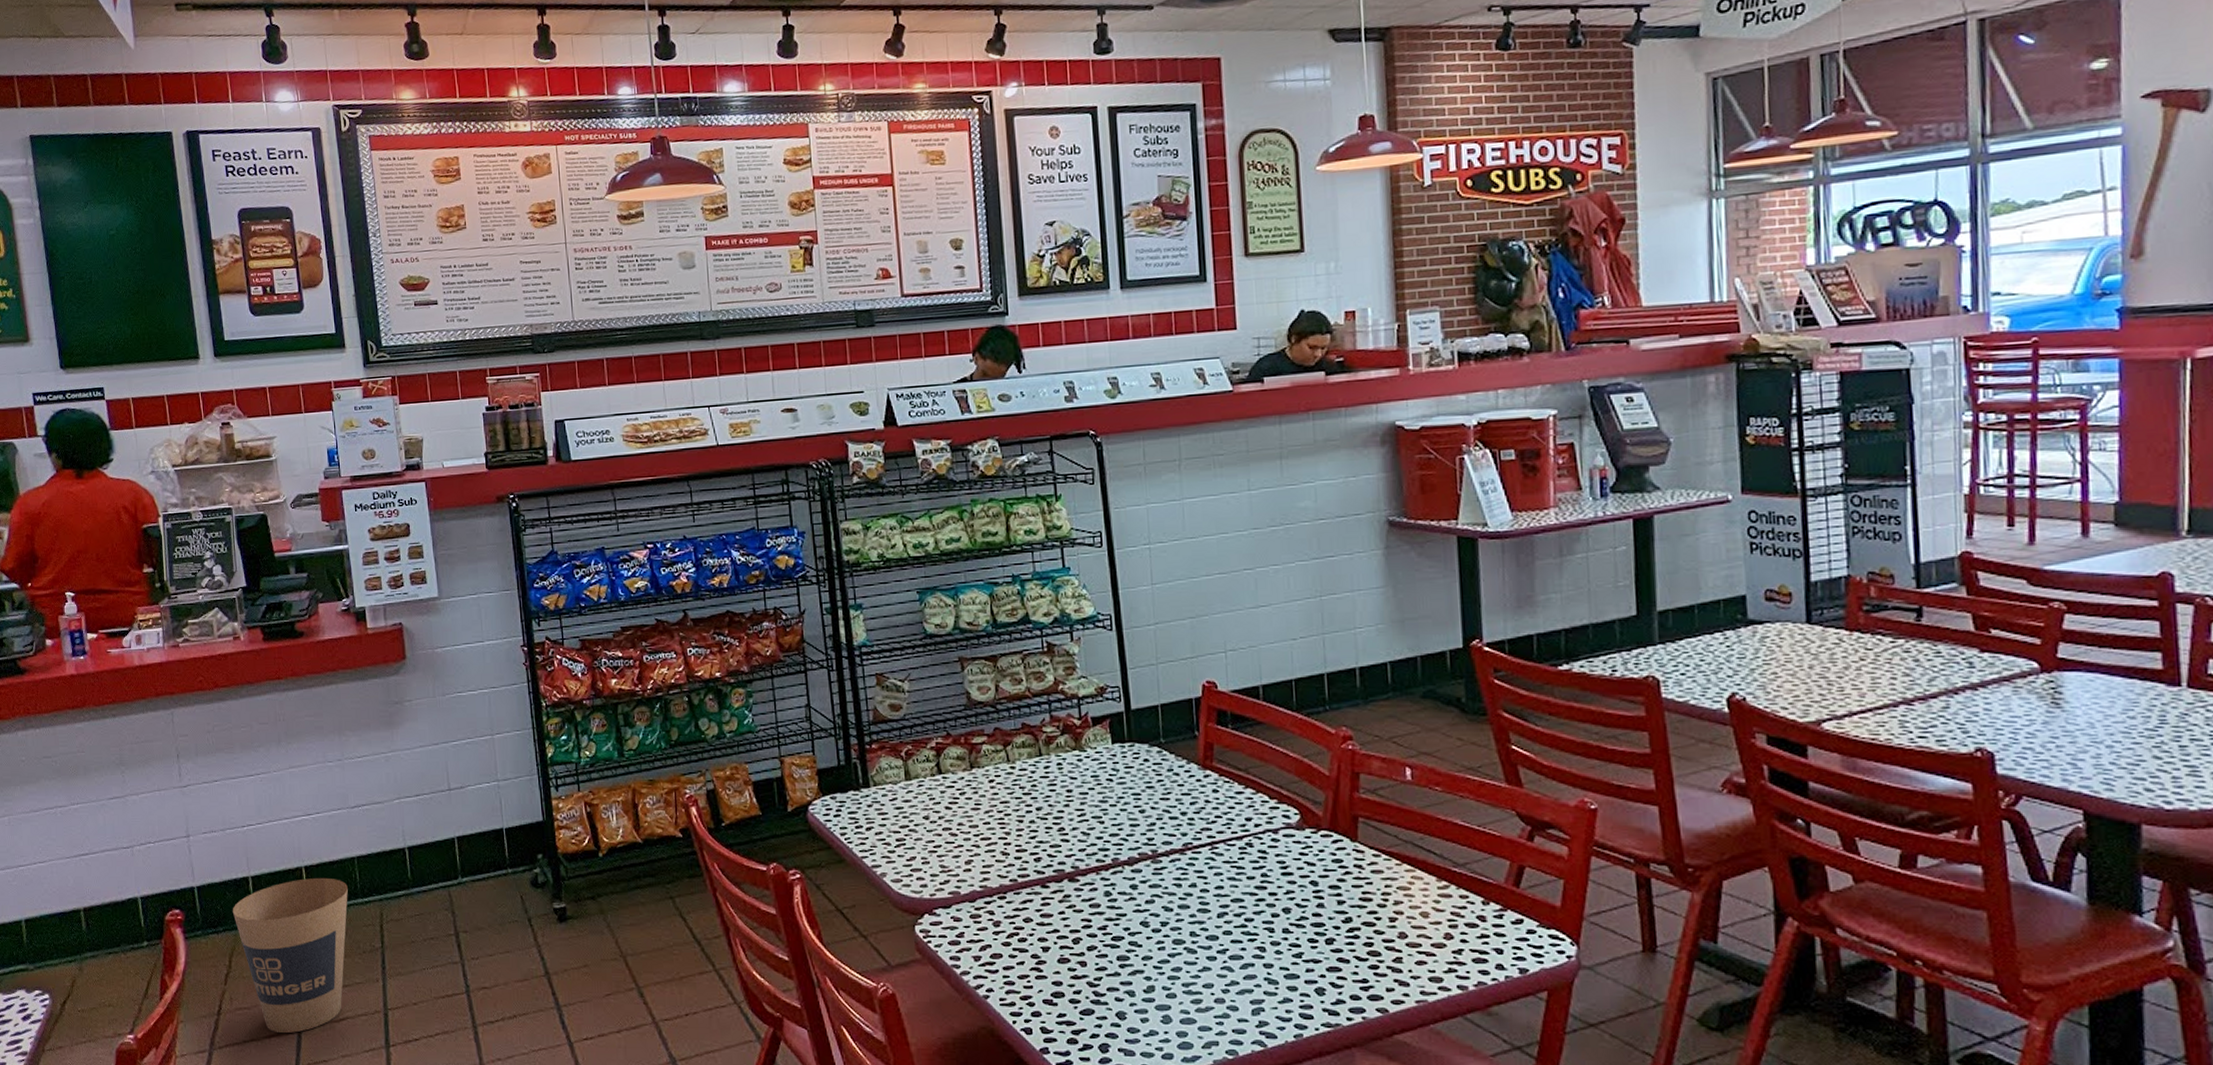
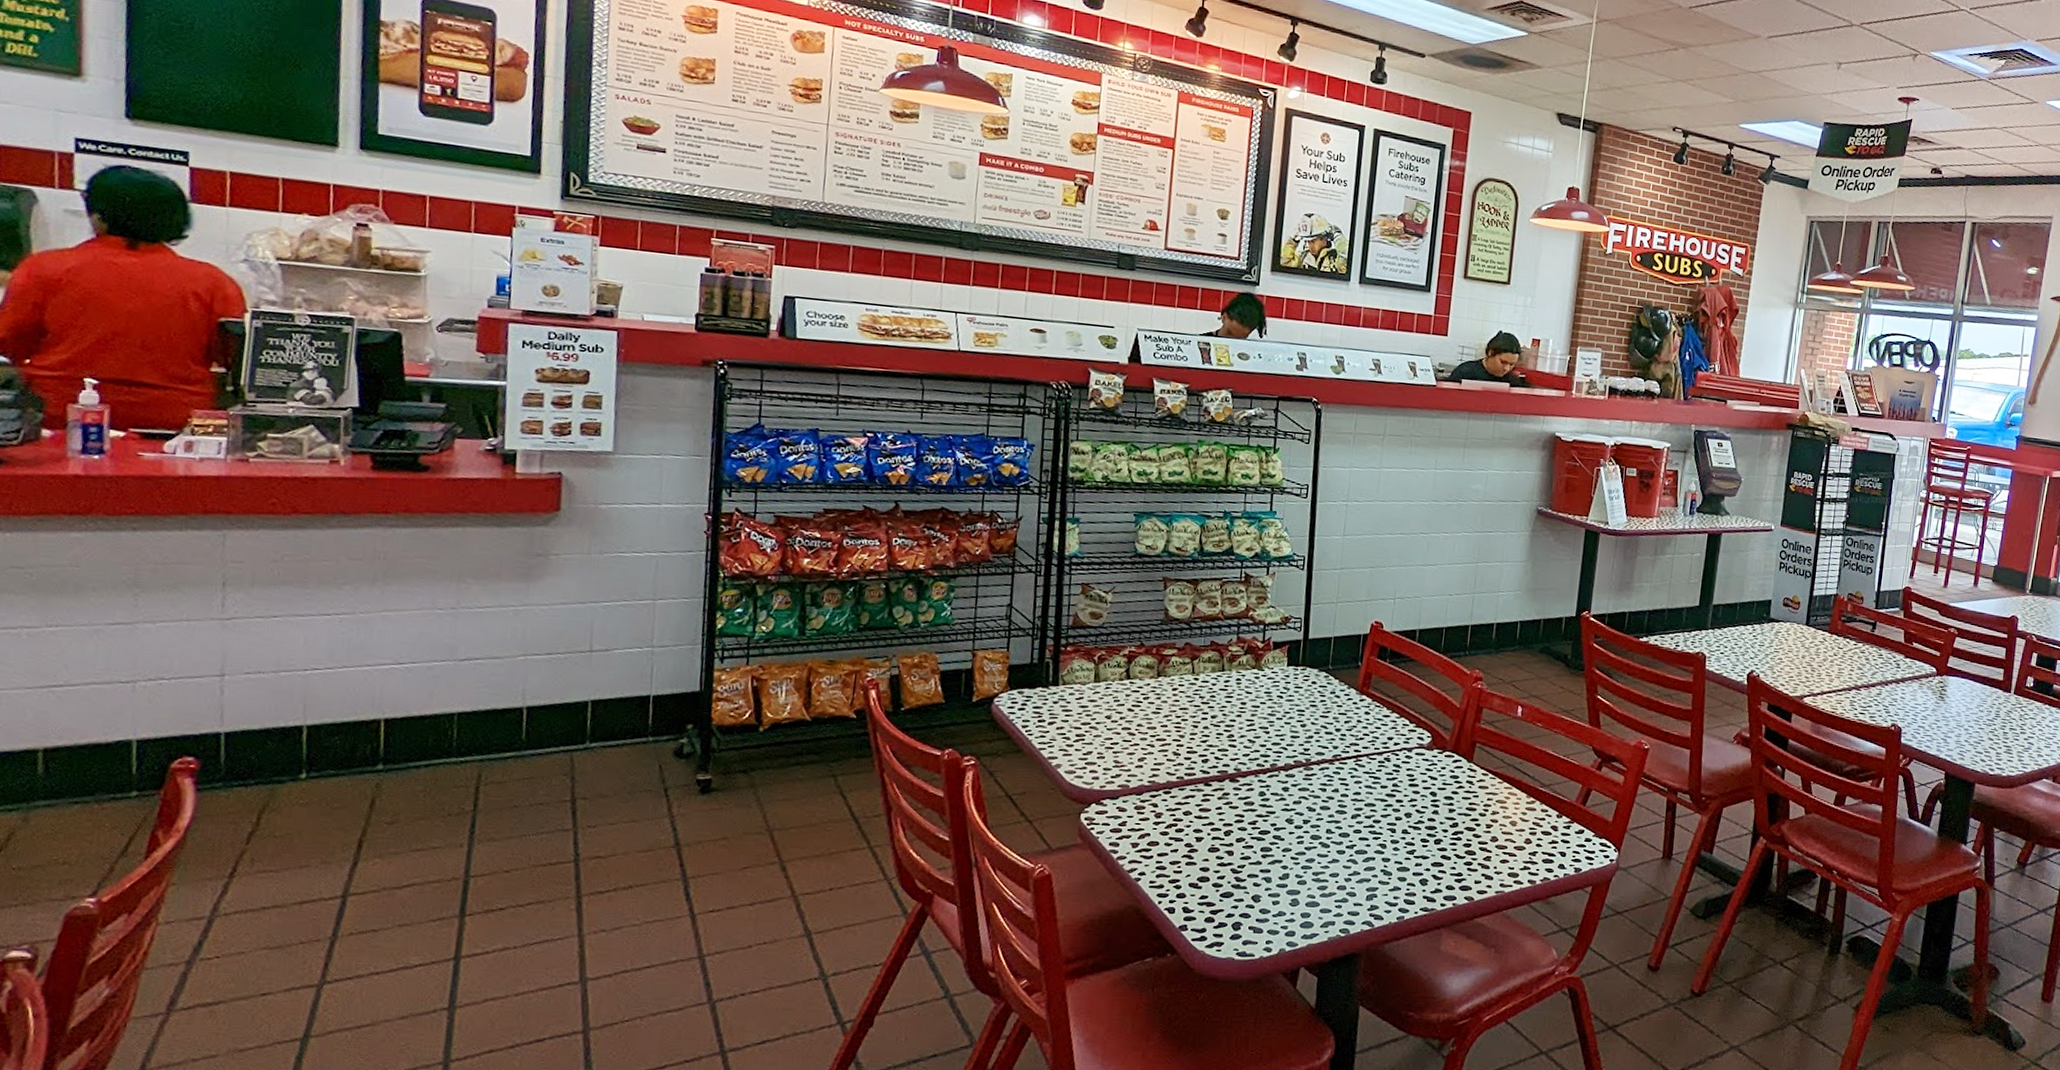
trash can: present [232,877,348,1034] -> none [272,732,440,900]

